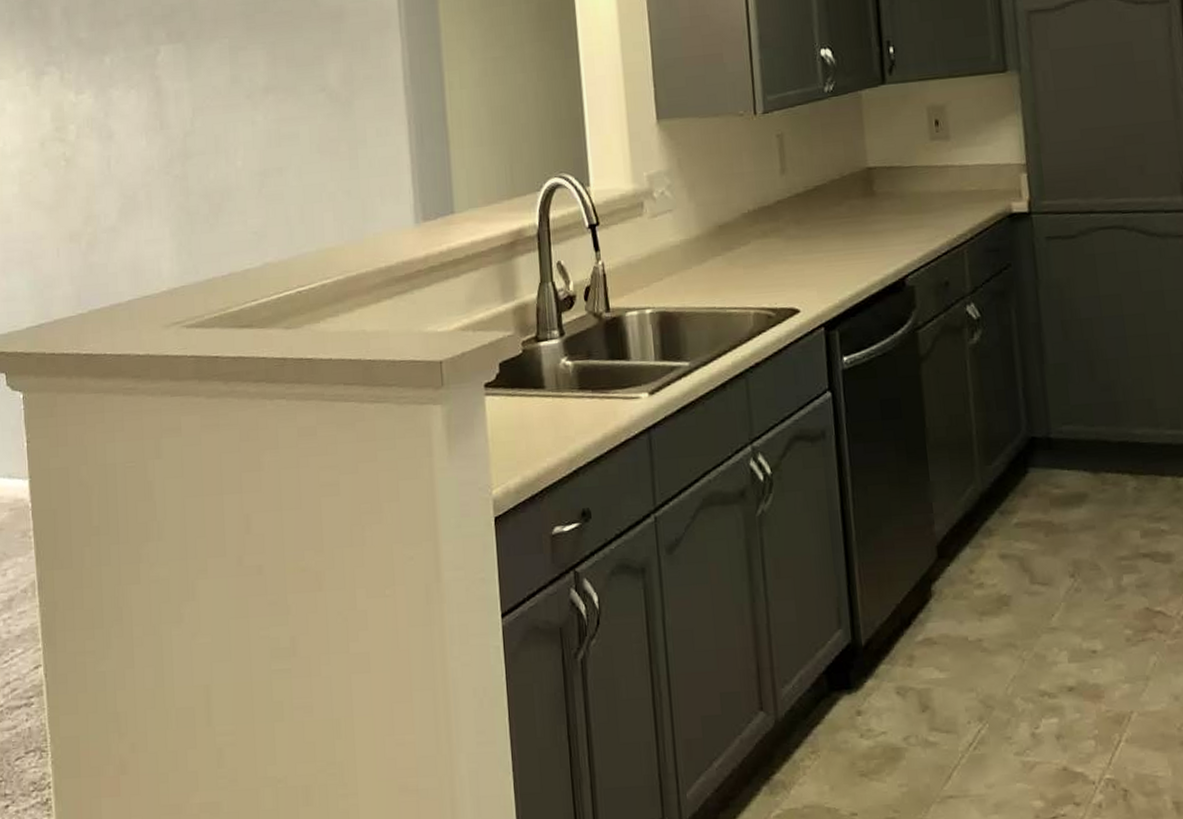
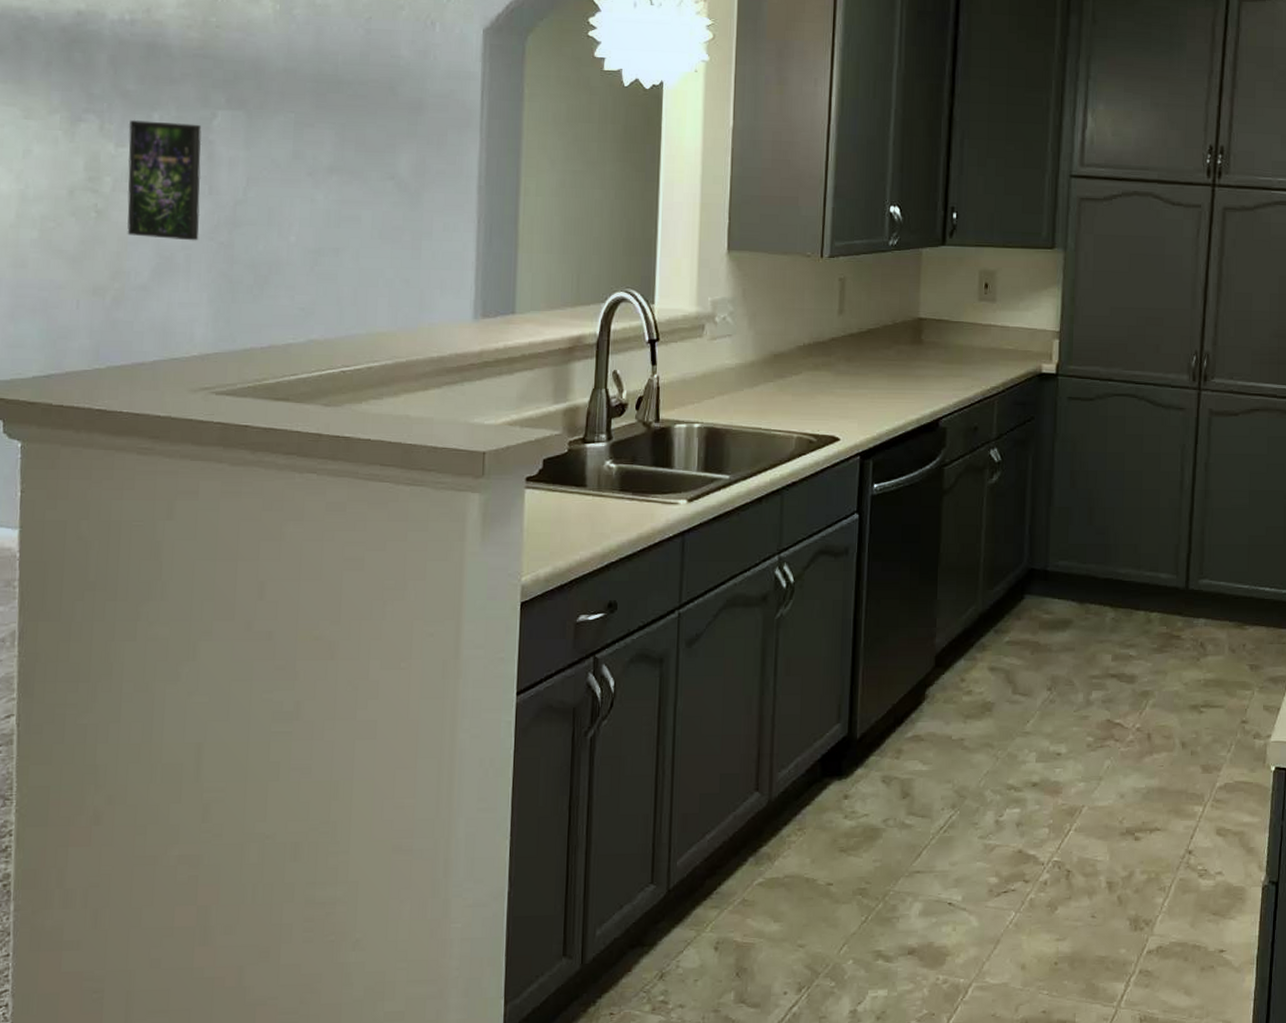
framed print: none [84,62,156,180] -> present [127,119,202,241]

